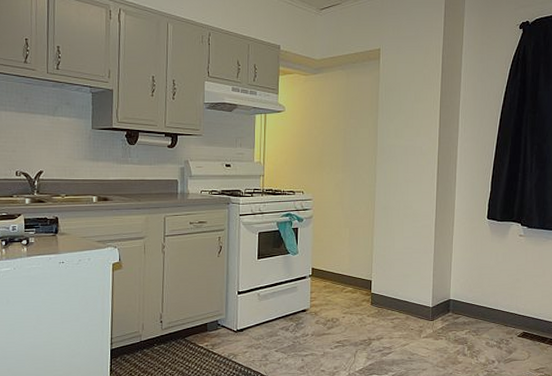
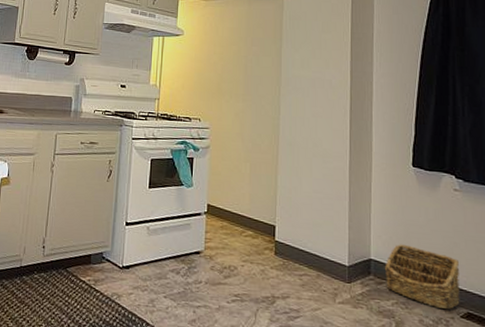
basket: none [460,284,519,332] -> present [384,244,460,310]

